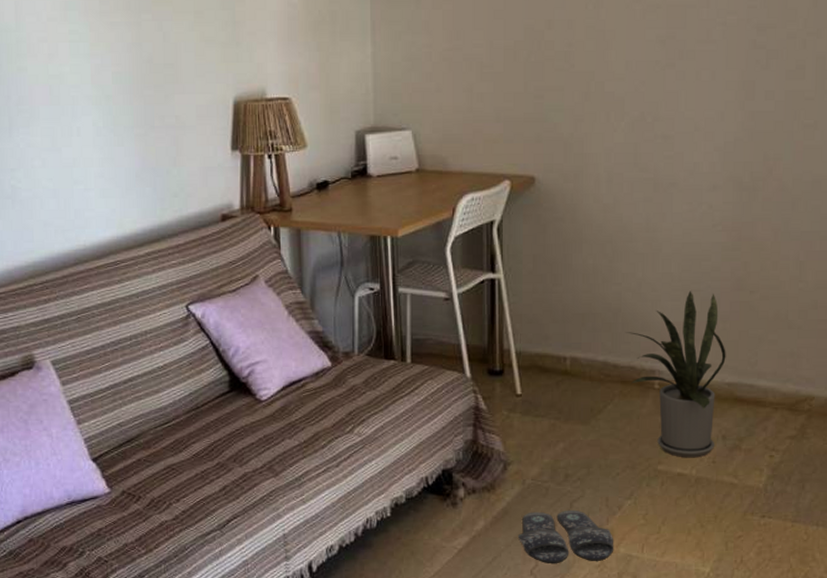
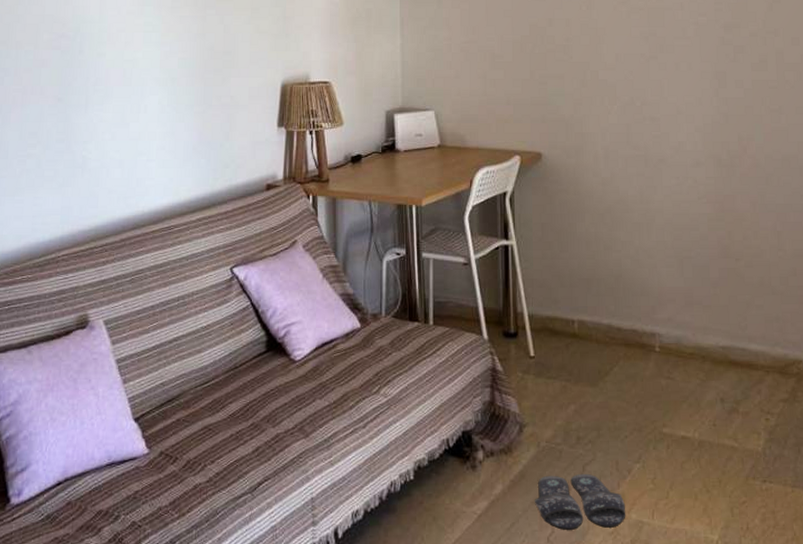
house plant: present [626,290,726,458] -> none [627,258,719,421]

